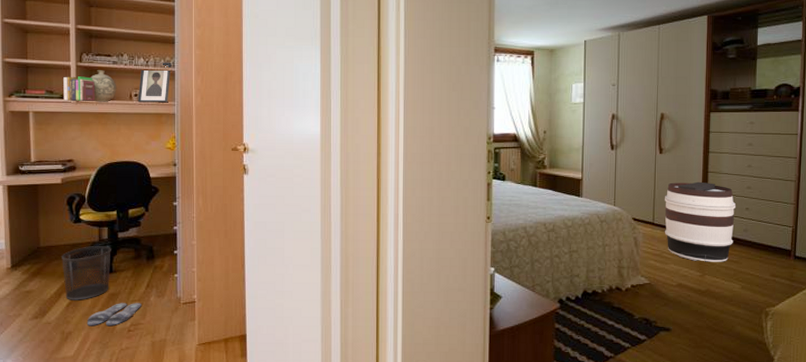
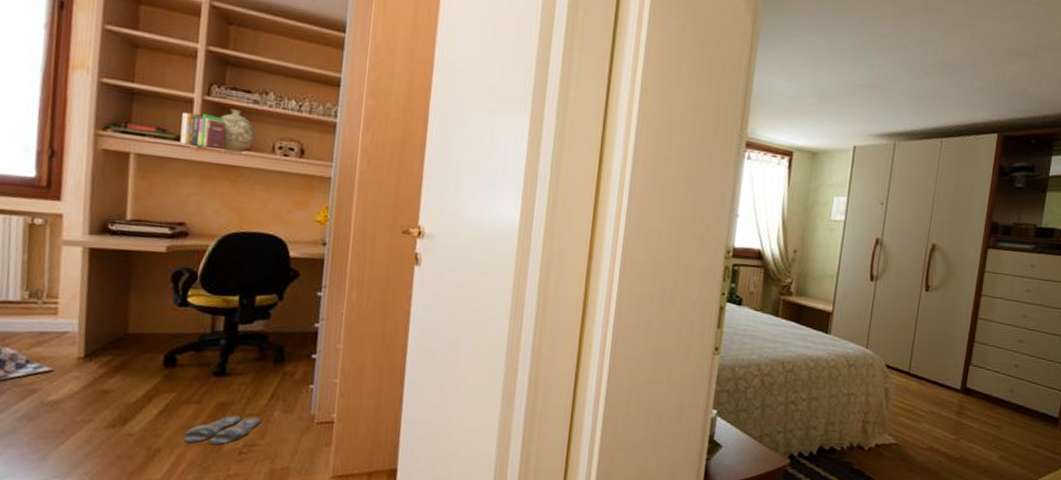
waste bin: present [62,246,111,300] -> none [156,338,227,409]
picture frame: present [137,63,172,103] -> none [282,110,333,163]
barrel: present [664,181,736,262] -> none [920,327,1004,426]

